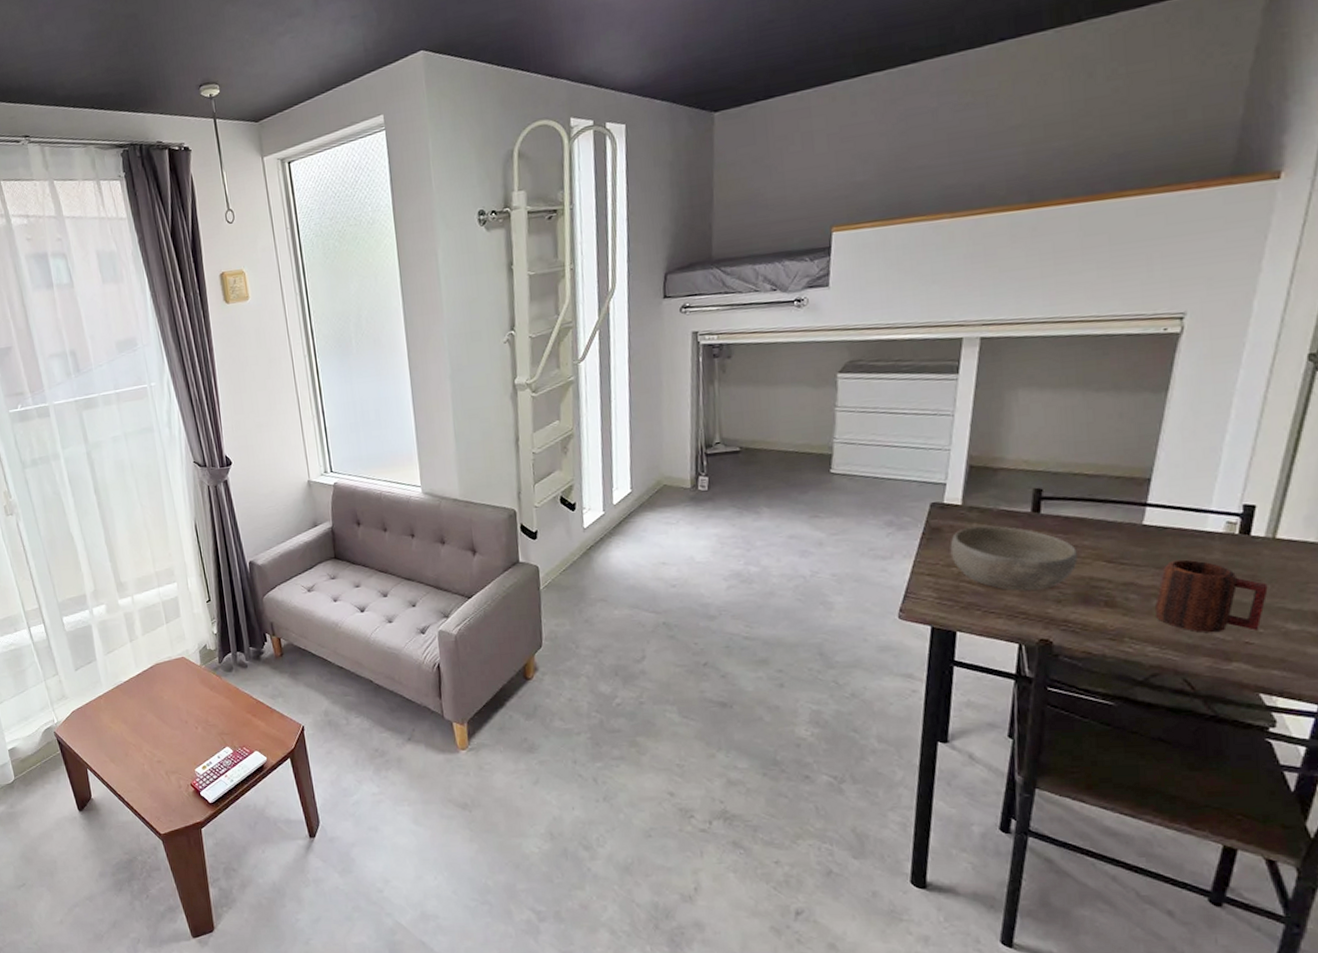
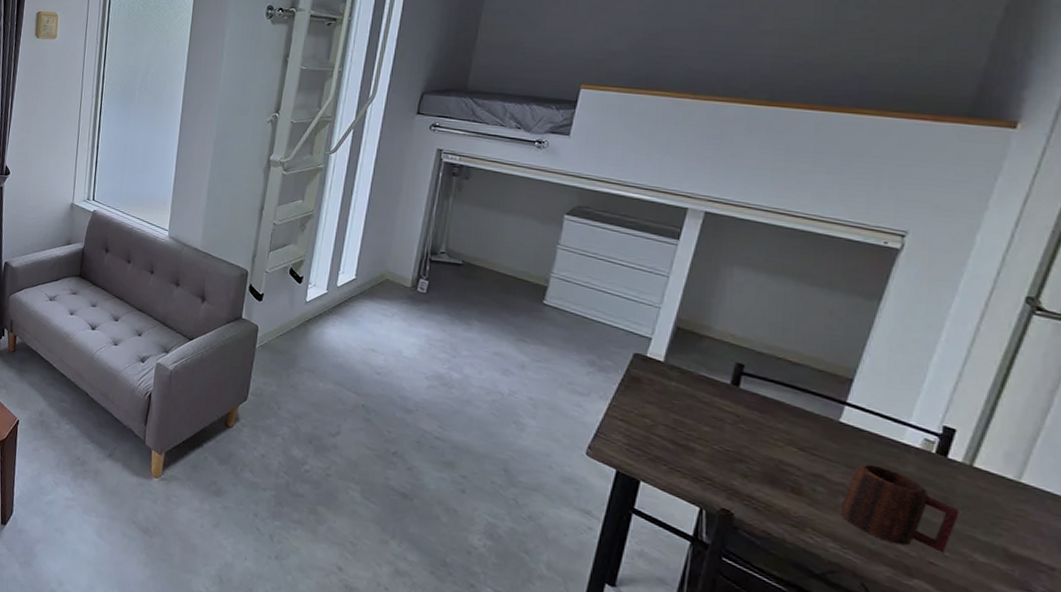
bowl: present [950,525,1079,592] -> none [646,384,772,462]

